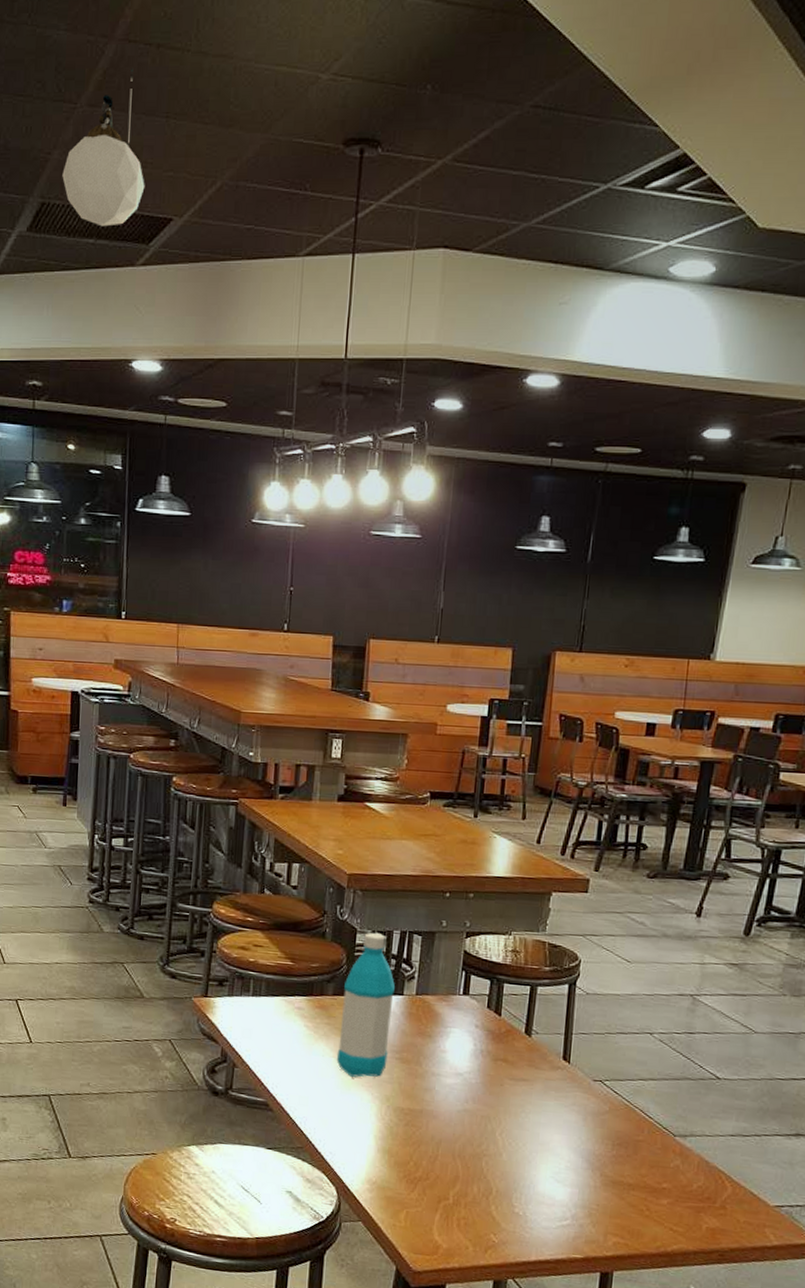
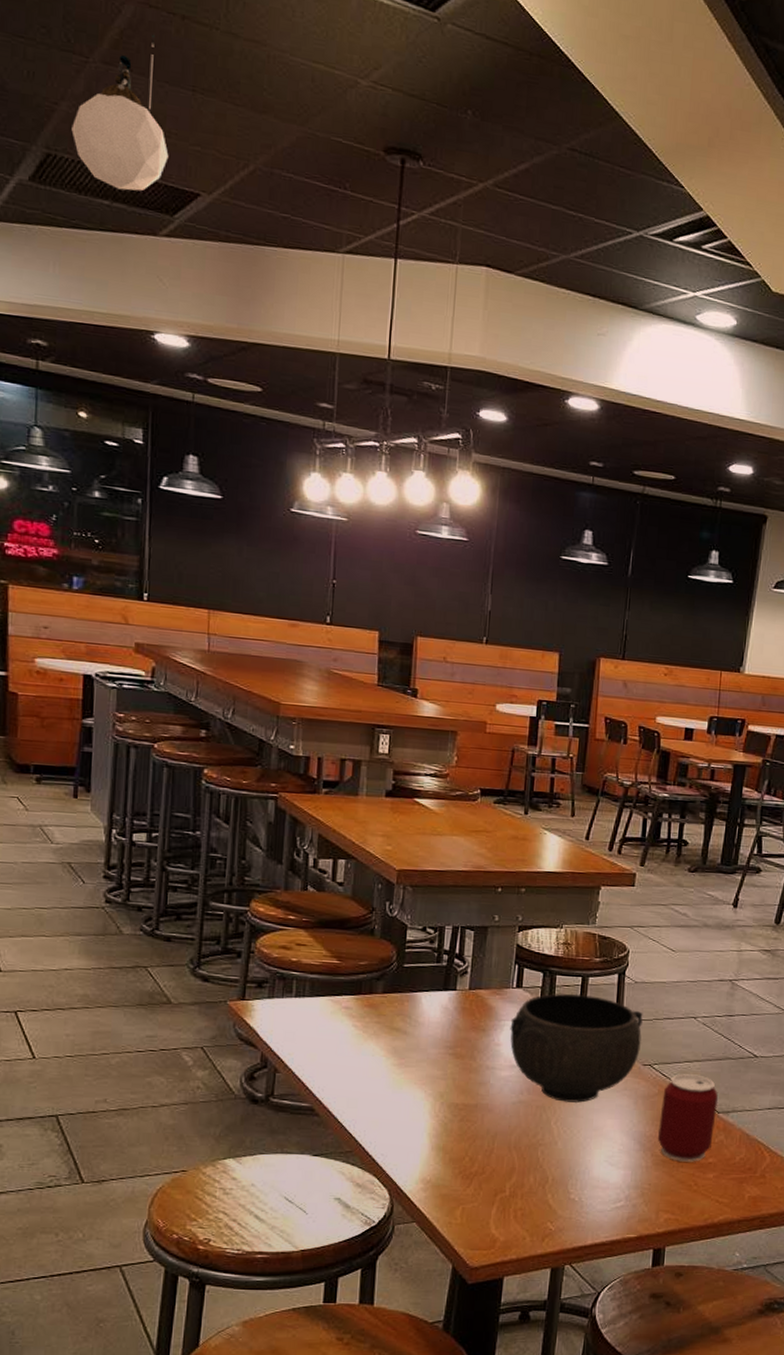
water bottle: present [336,933,396,1077] -> none [387,929,448,1075]
bowl: none [456,1001,594,1116] -> present [510,993,643,1103]
can: none [607,1092,675,1186] -> present [657,1074,718,1162]

